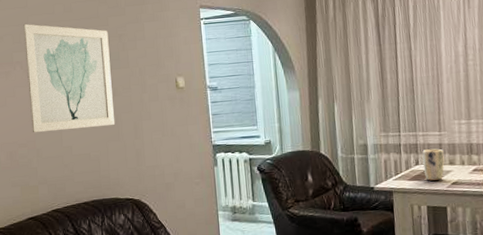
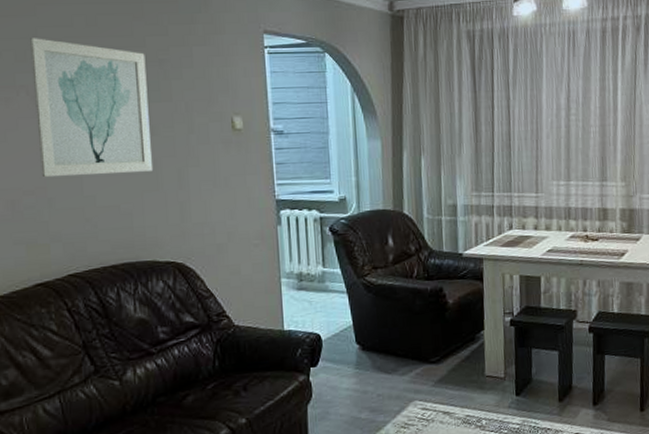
plant pot: present [422,148,445,181] -> none [516,212,540,248]

